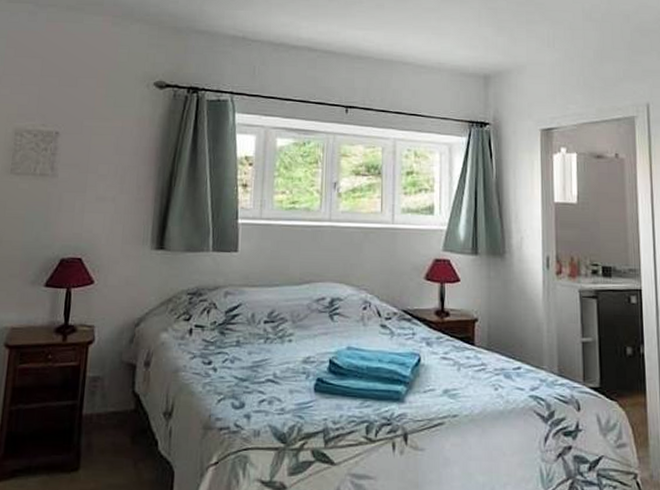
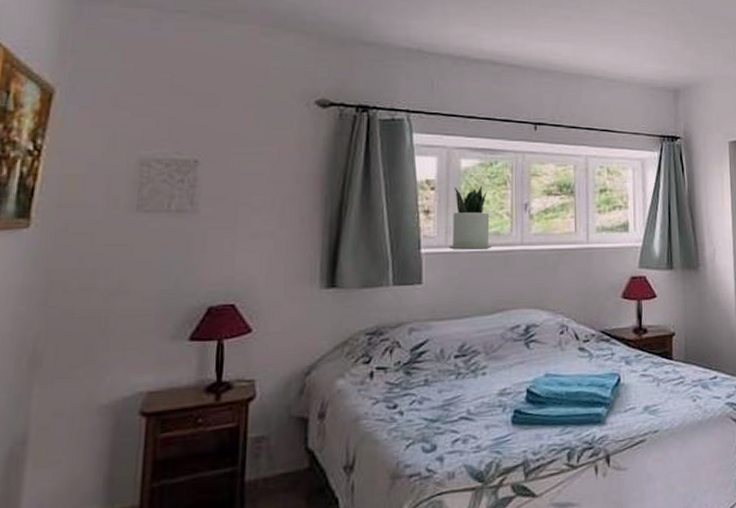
planter: none [263,164,303,224] -> present [449,186,493,250]

